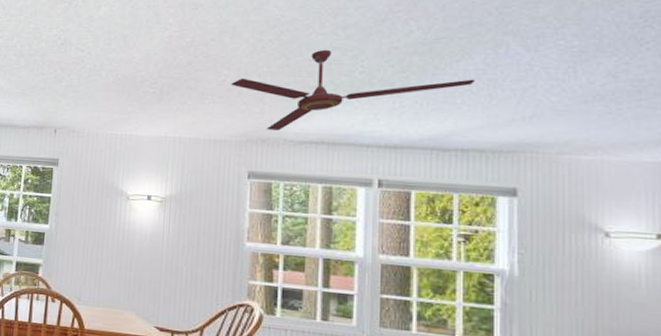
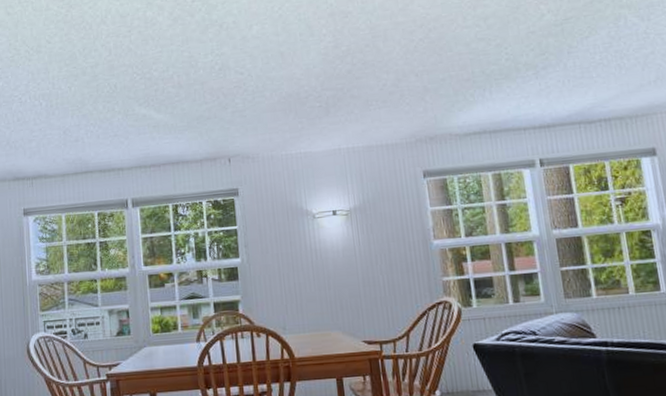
ceiling fan: present [231,49,474,130] -> none [392,41,604,127]

